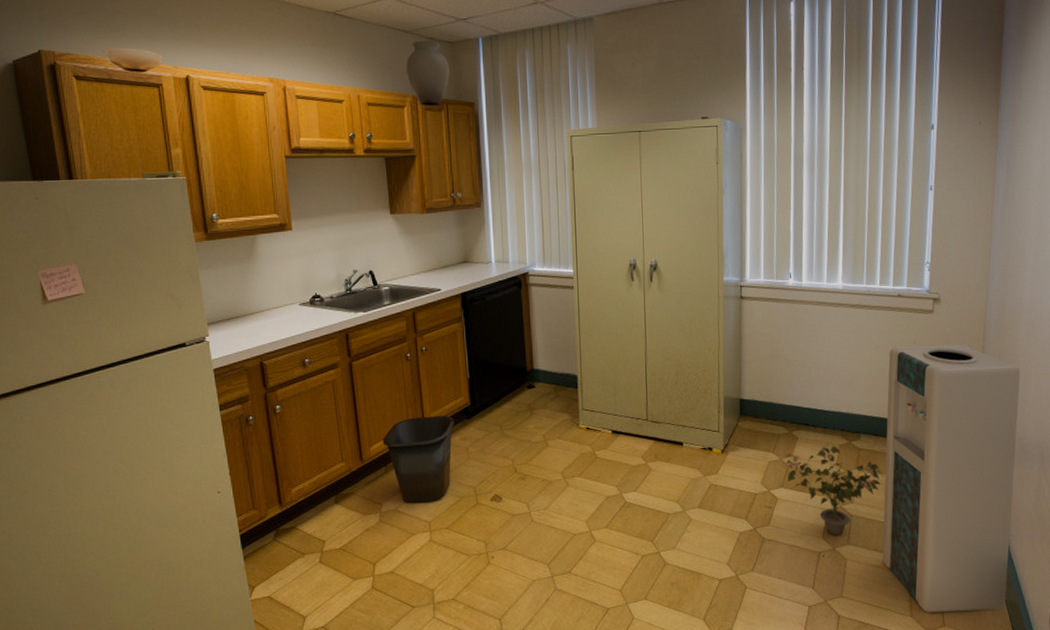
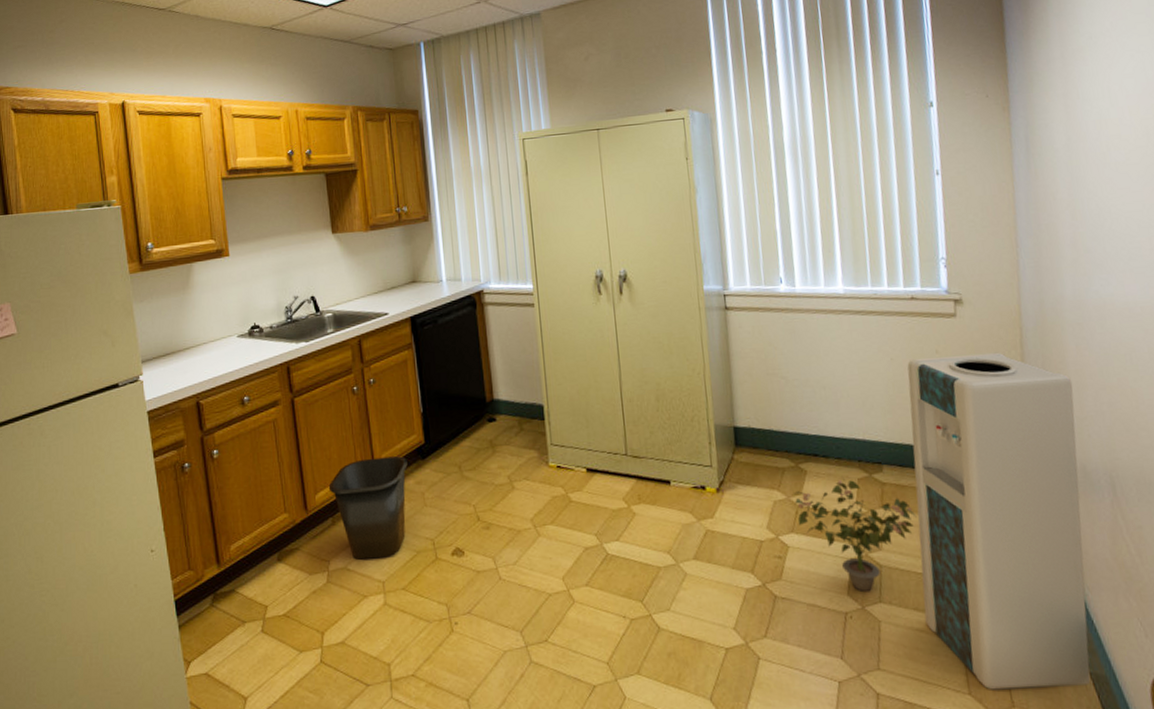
bowl: present [102,47,163,73] -> none [40,77,99,102]
vase: present [406,40,450,107] -> none [345,48,391,117]

